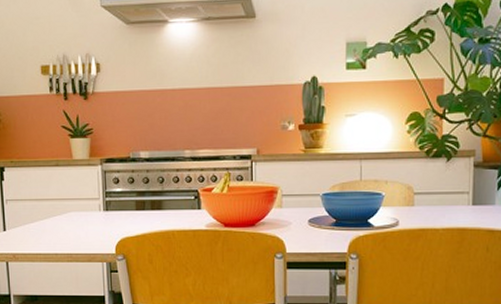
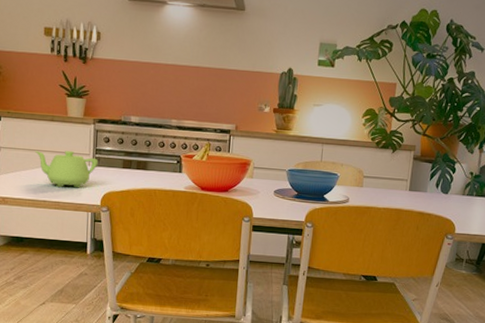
teapot: none [41,197,109,237] -> present [34,151,99,188]

